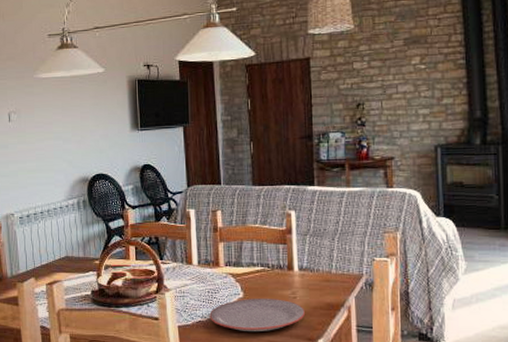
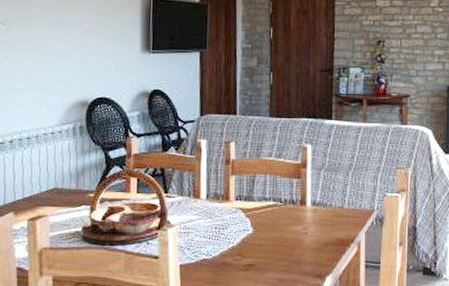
plate: present [209,299,305,331] -> none [215,235,315,269]

